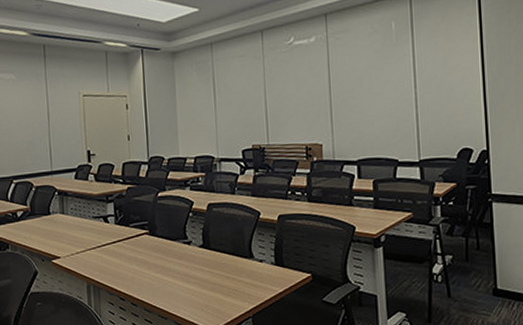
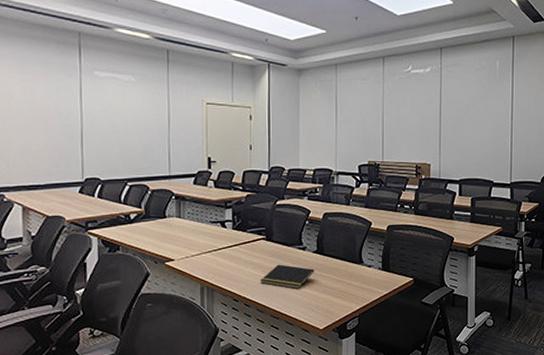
notepad: none [146,260,202,286] -> present [260,264,315,289]

